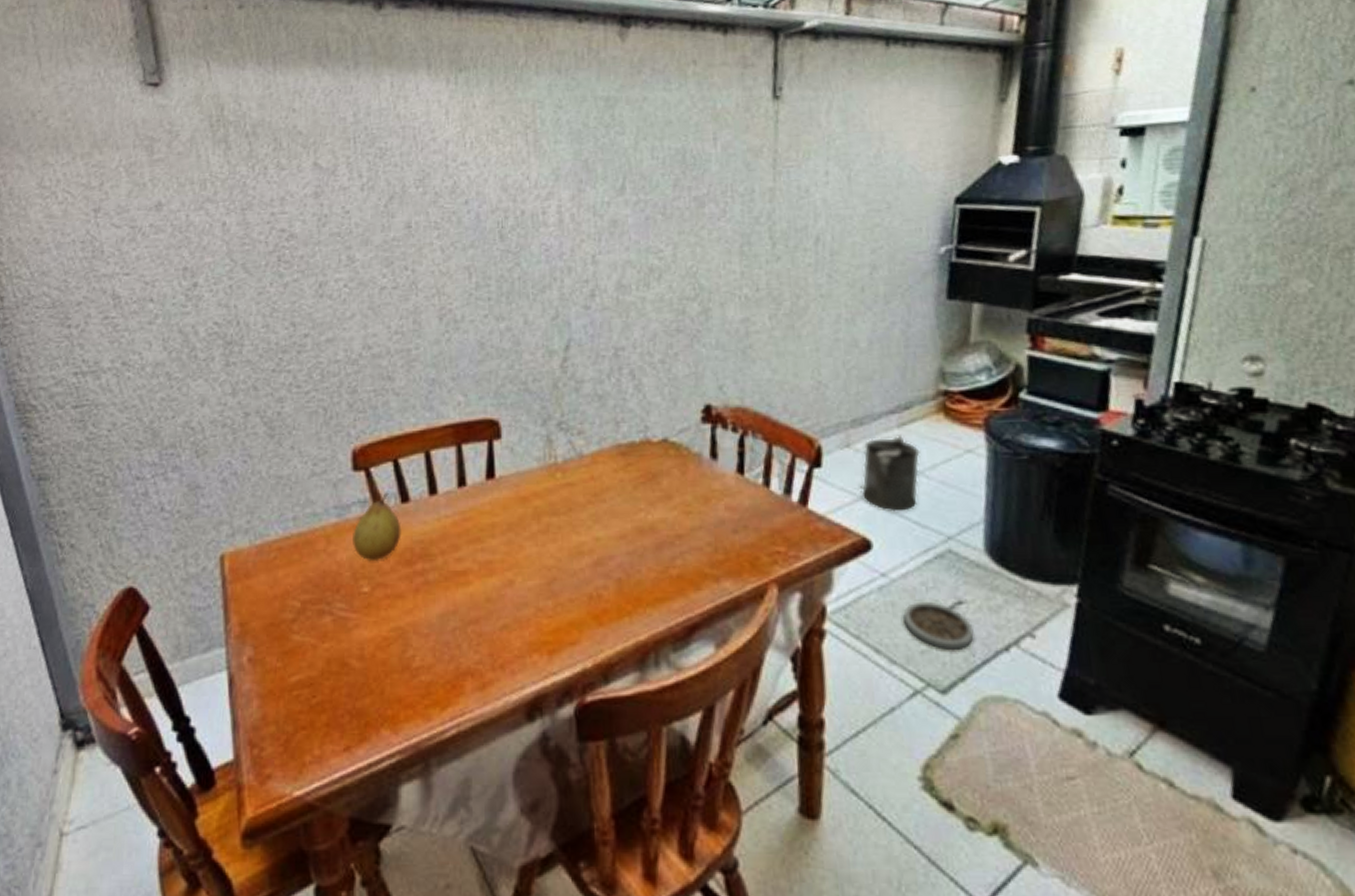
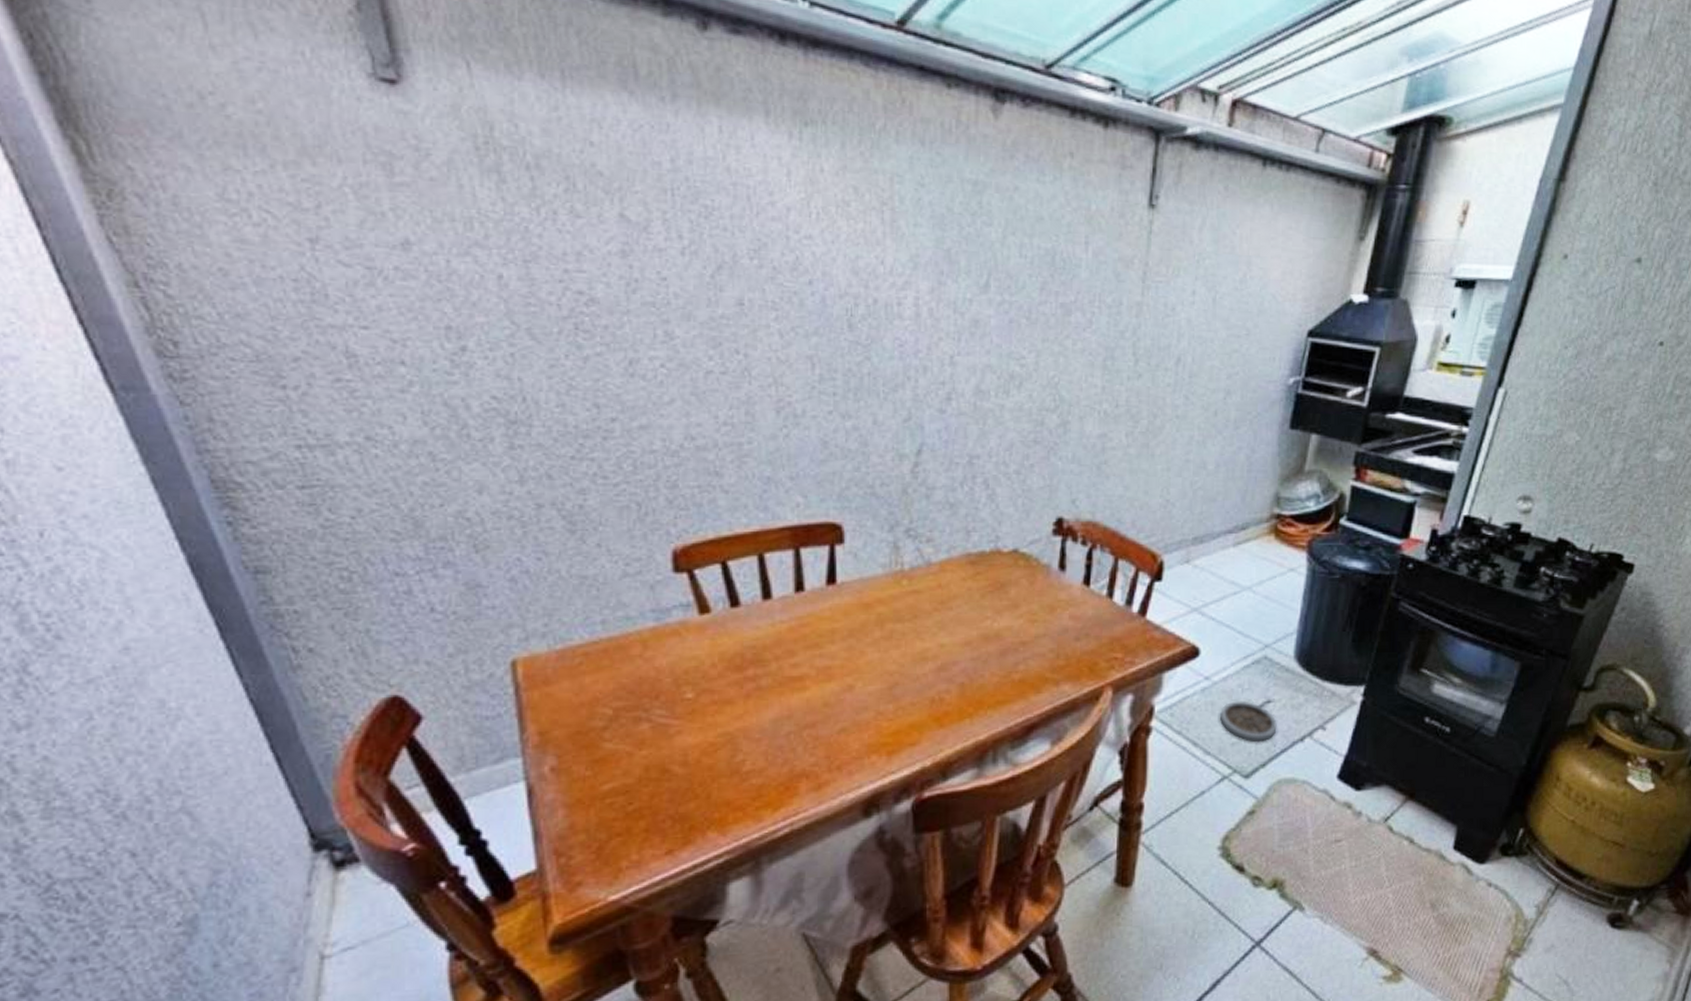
fruit: present [353,492,401,562] -> none [674,596,731,667]
bucket: present [860,435,921,512] -> none [1195,553,1250,622]

